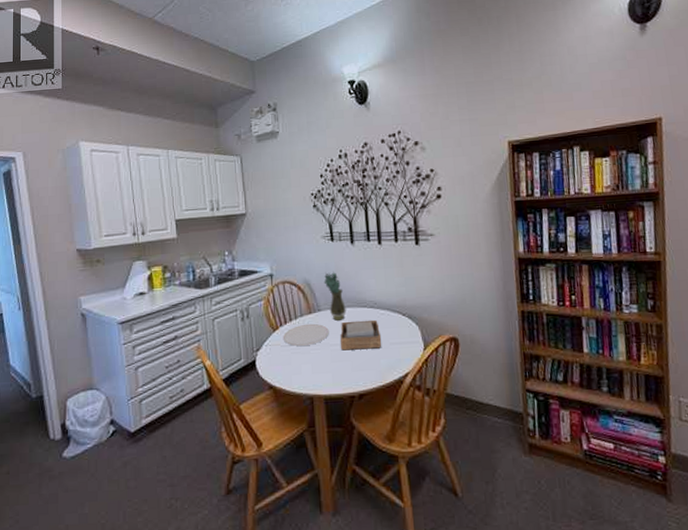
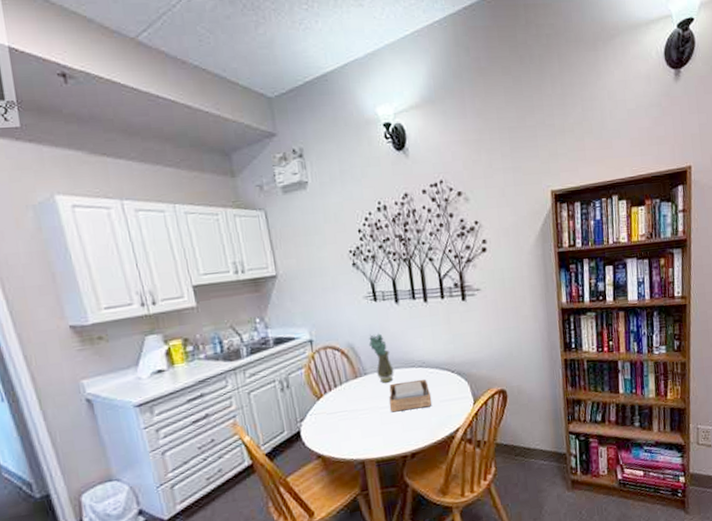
plate: present [282,323,329,346] -> none [328,387,378,413]

